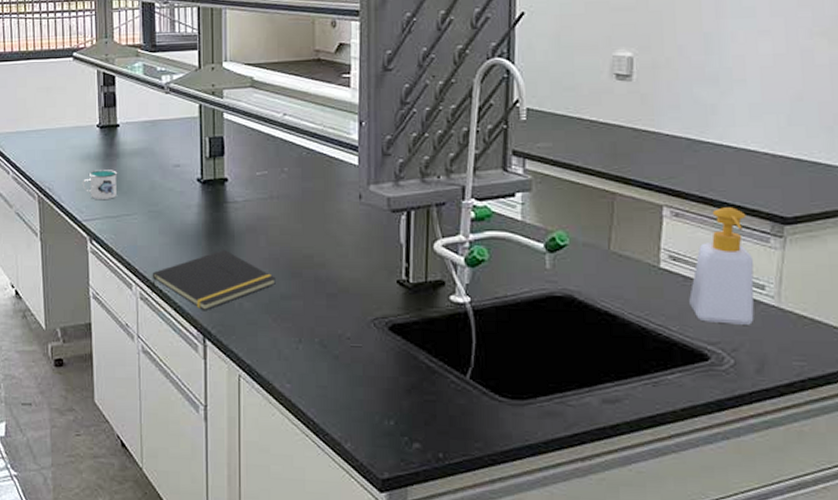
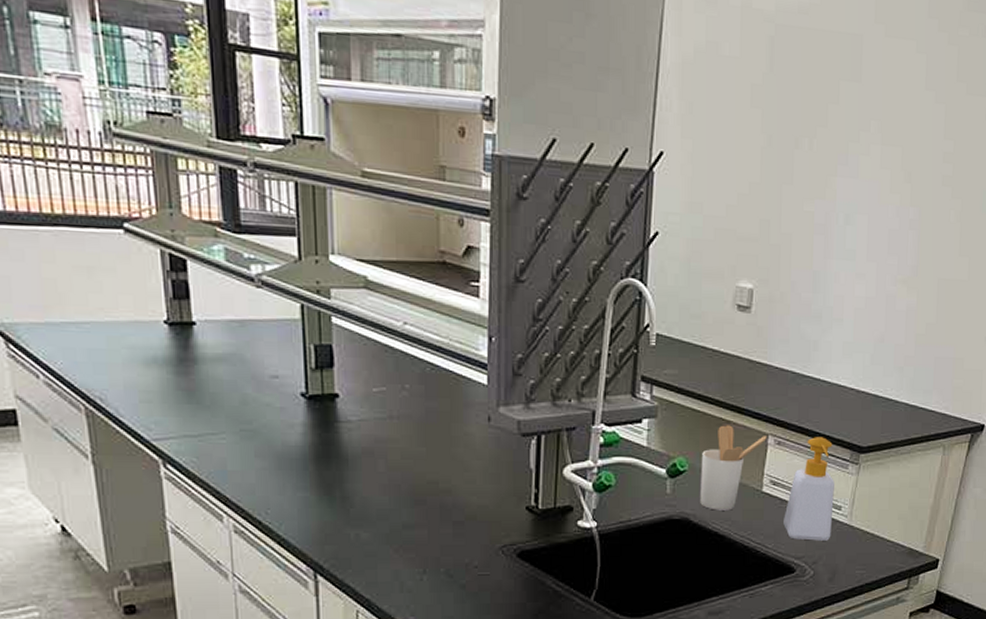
mug: present [82,170,117,199] -> none [147,377,197,414]
notepad: present [152,250,276,311] -> none [248,476,397,544]
utensil holder: none [583,197,661,288] -> present [700,425,767,510]

